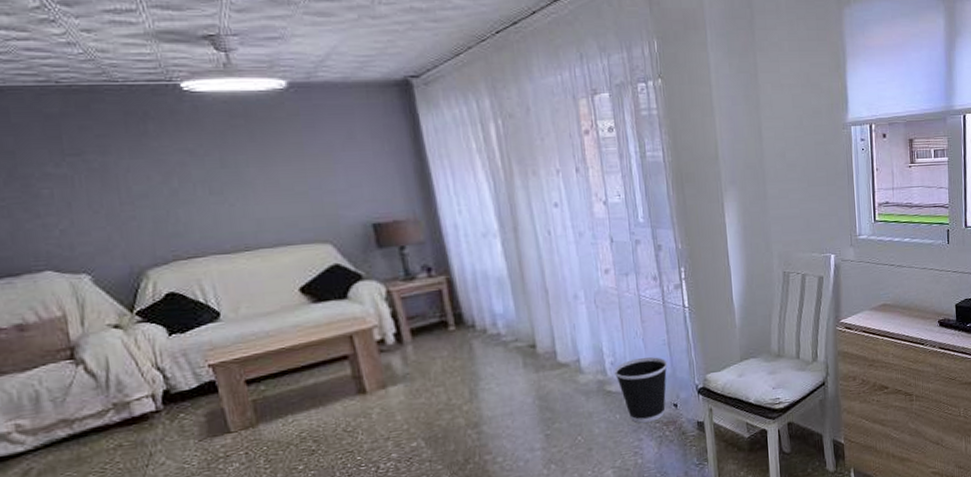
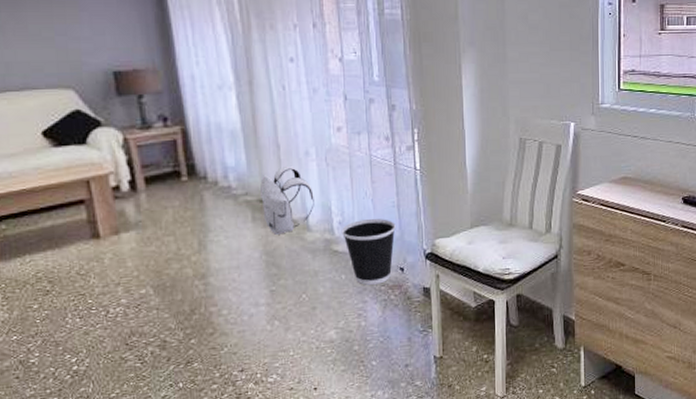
backpack: none [529,309,586,379] -> present [259,165,314,235]

